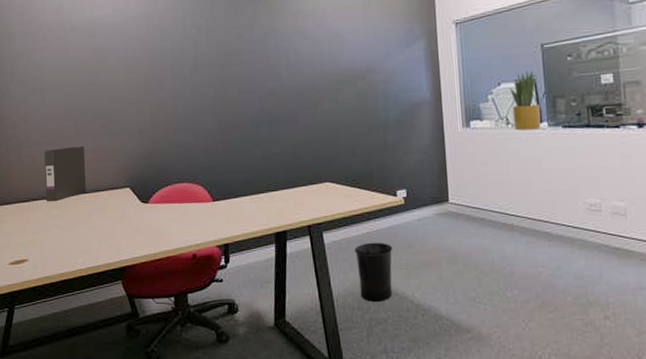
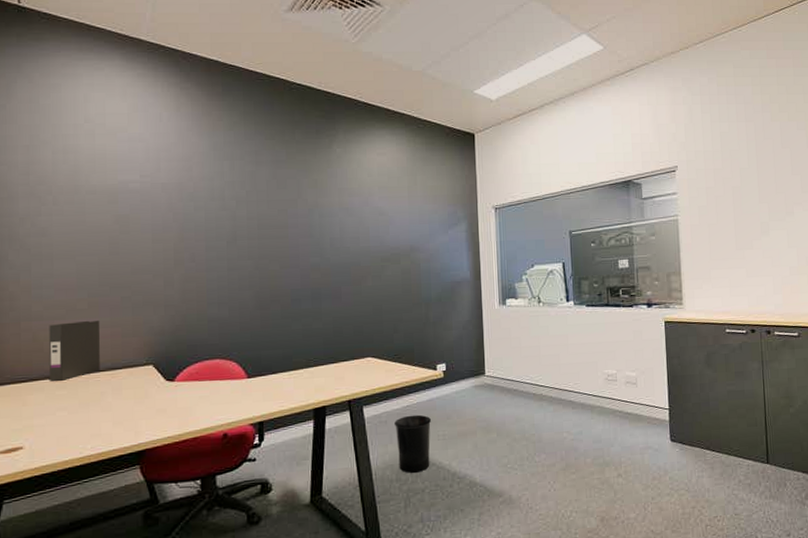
planter: present [509,70,541,131] -> none [541,254,568,309]

